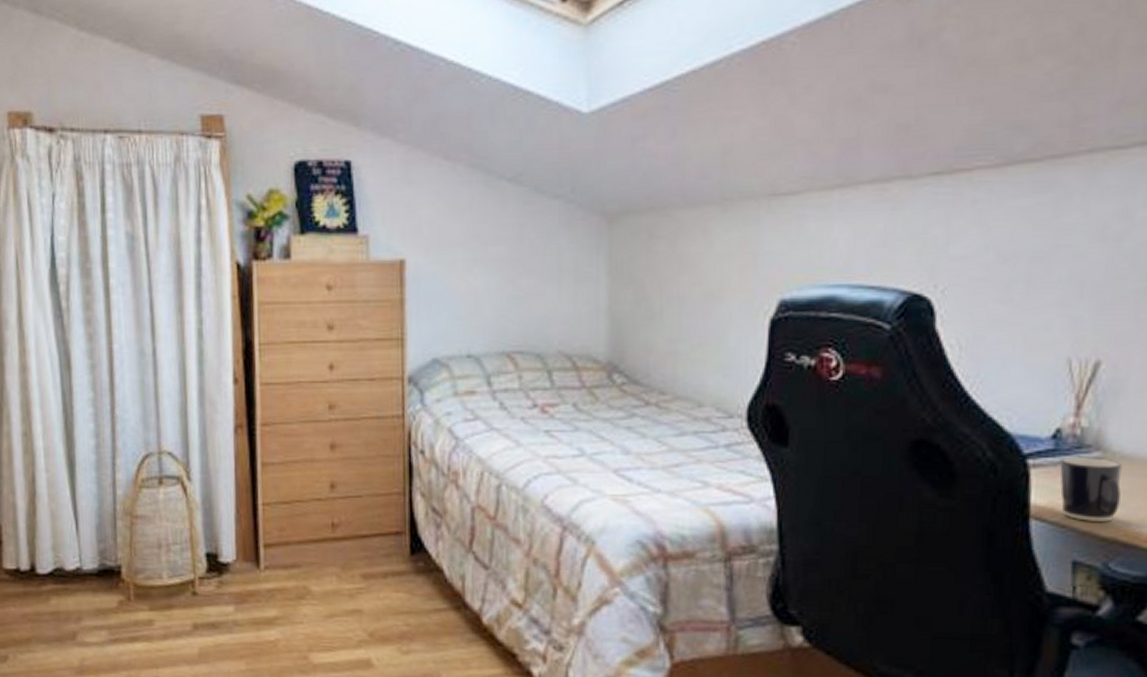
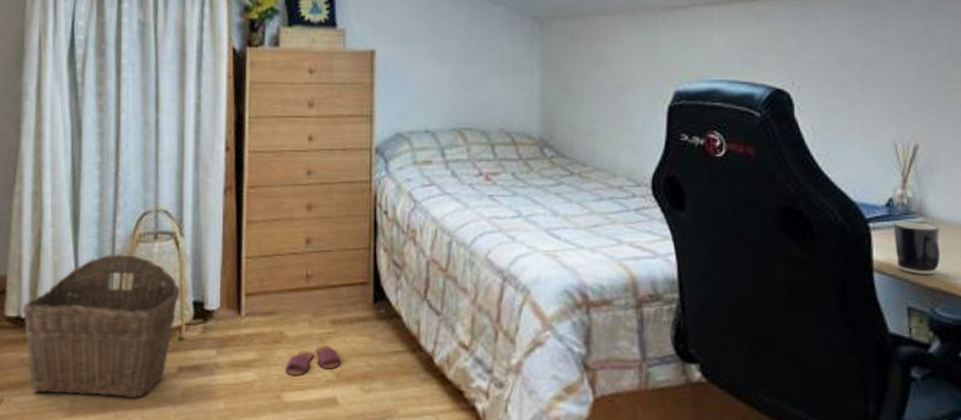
wicker basket: none [21,501,191,657] -> present [22,254,180,398]
slippers: none [311,601,375,636] -> present [285,345,341,377]

